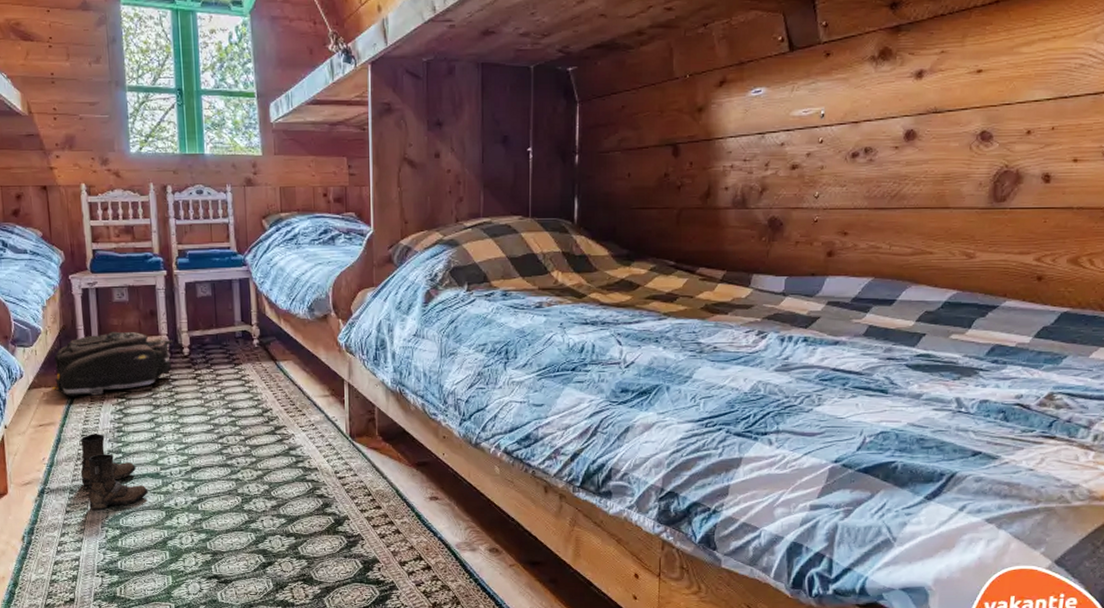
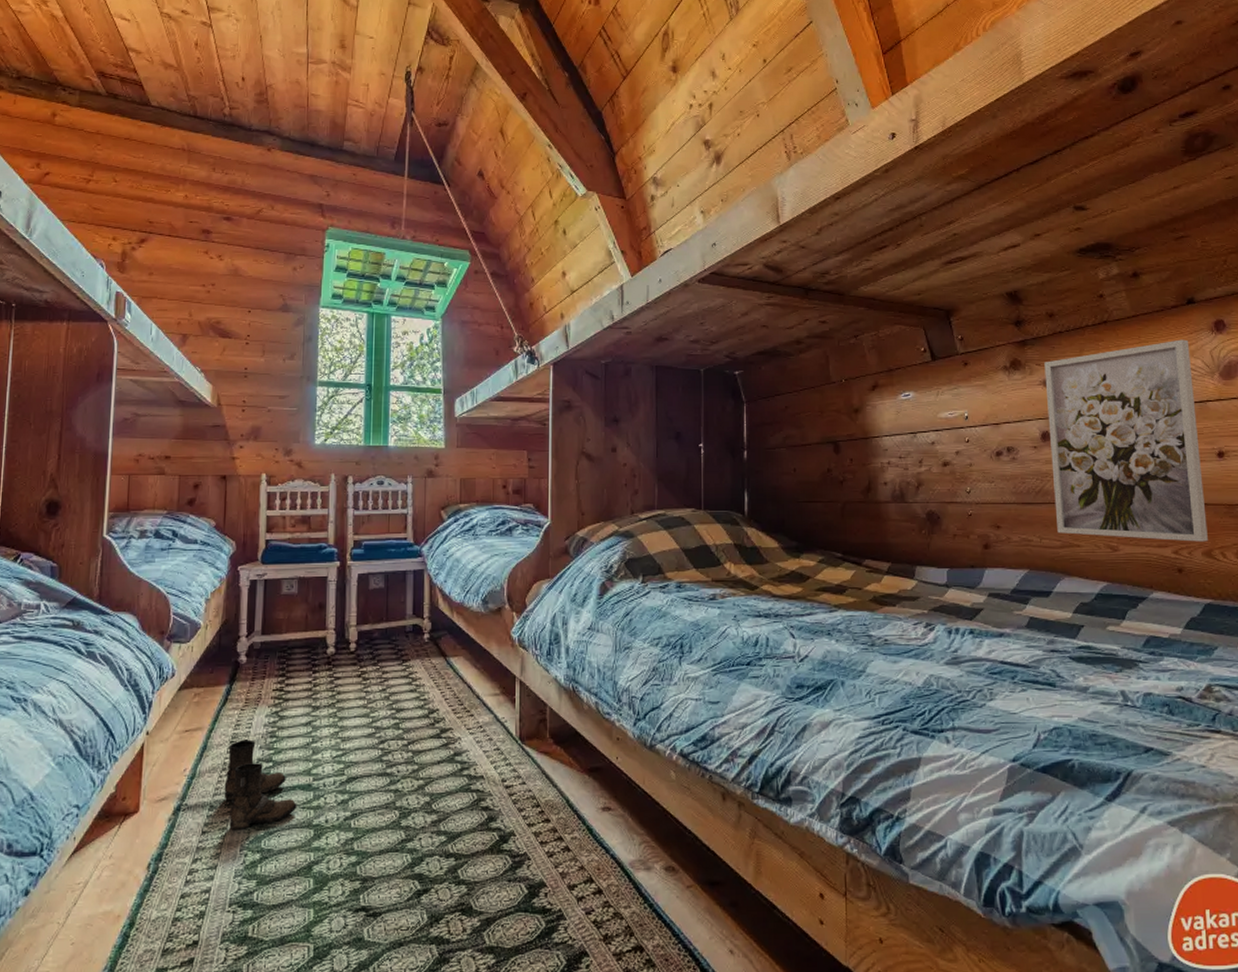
duffel bag: present [52,331,173,397] -> none [205,625,340,698]
wall art: none [910,20,1094,248] -> present [1044,339,1208,542]

